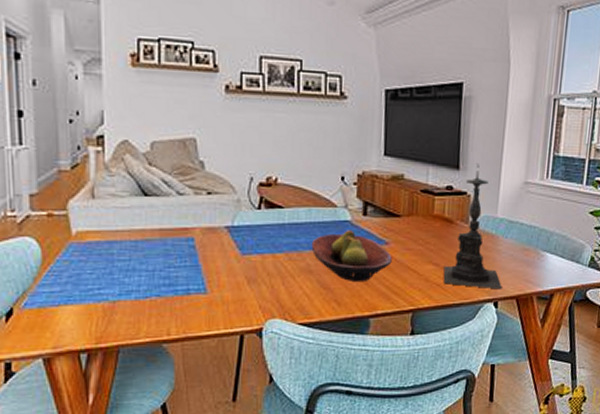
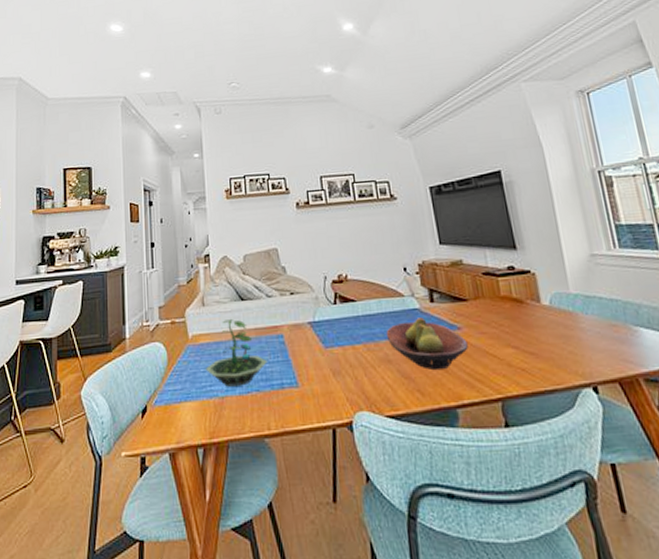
terrarium: none [93,217,172,290] -> present [205,319,267,387]
candle holder: present [443,163,502,290] -> none [524,241,598,372]

